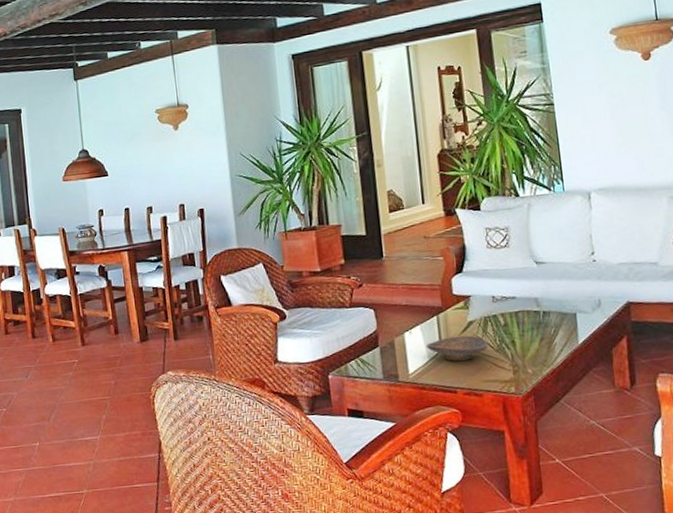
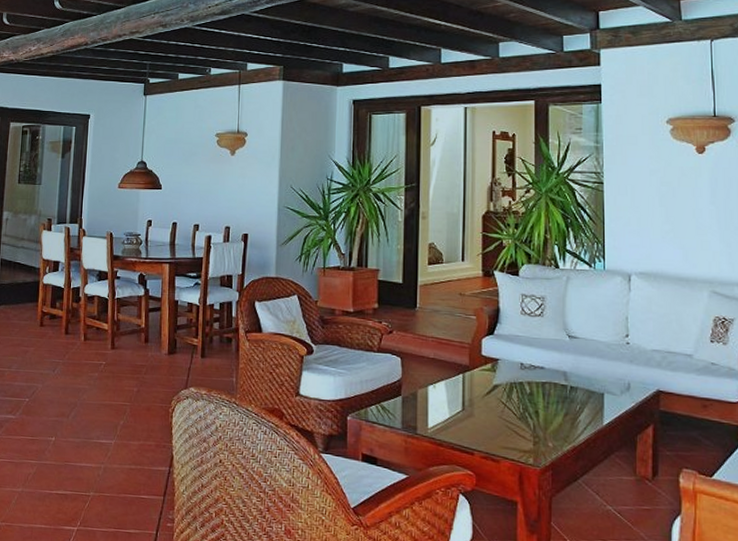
decorative bowl: present [426,335,488,361] -> none [449,397,511,423]

